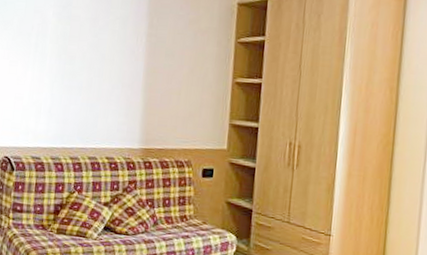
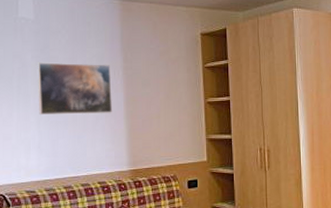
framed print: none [54,20,134,83] -> present [36,62,113,115]

